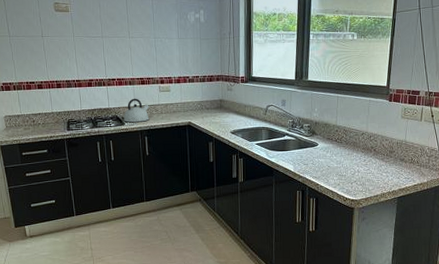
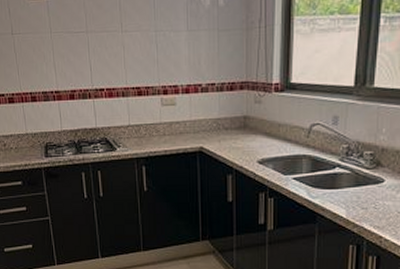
kettle: present [123,98,150,122] -> none [115,114,148,147]

